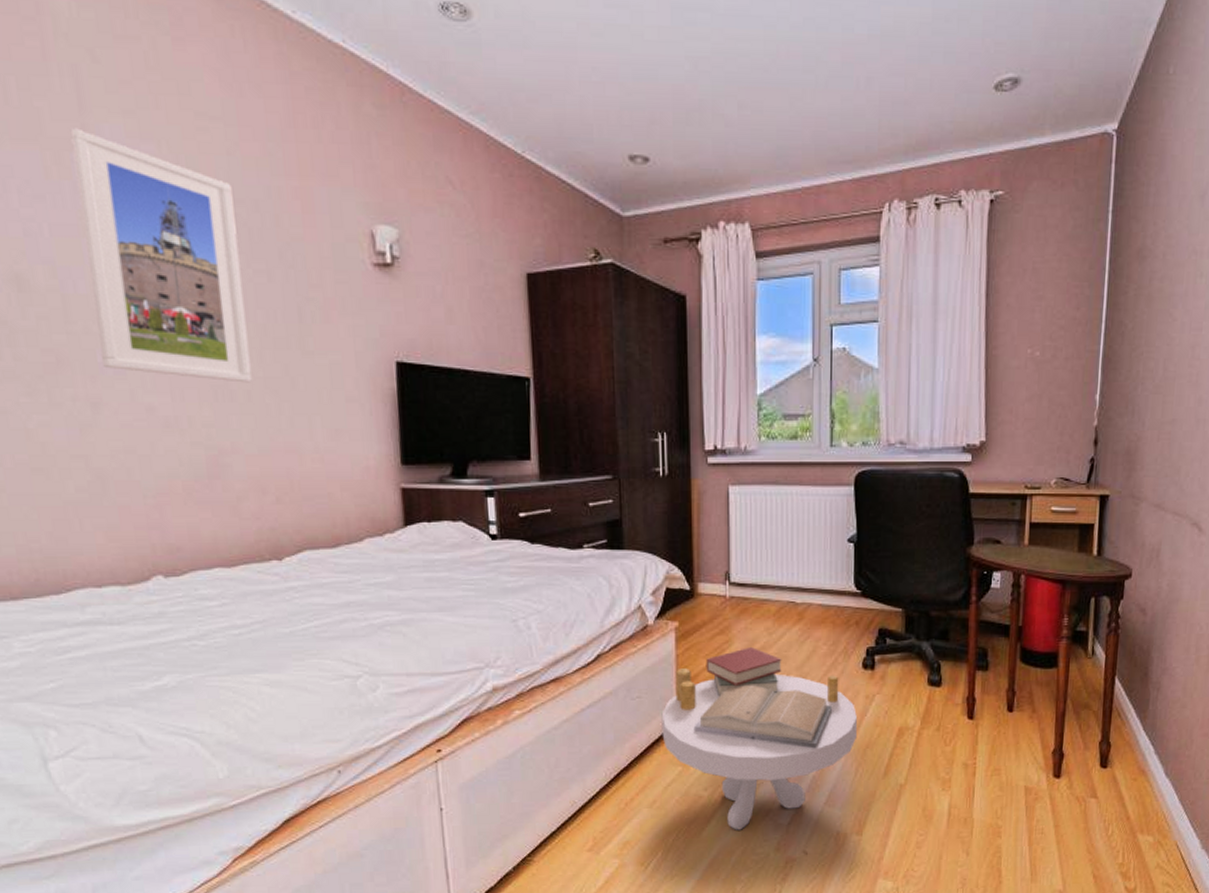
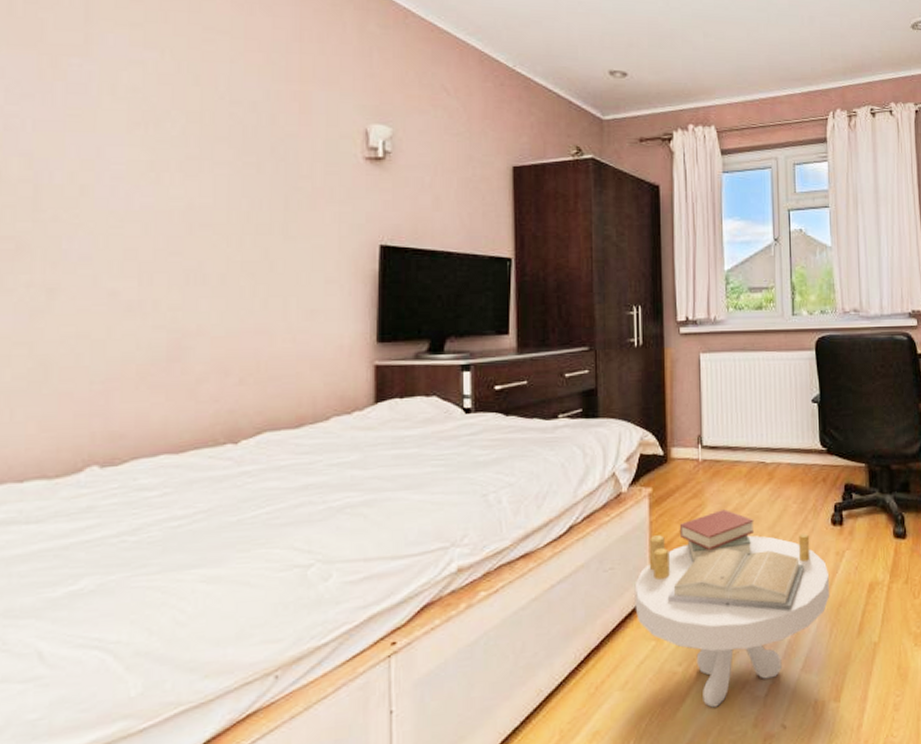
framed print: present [70,128,252,383] -> none [67,36,231,267]

